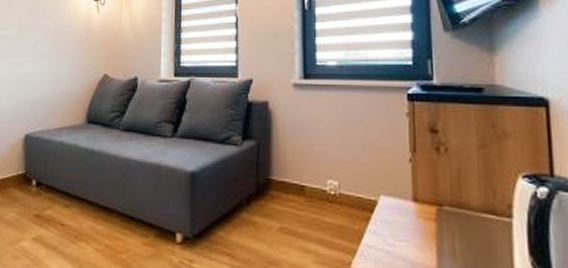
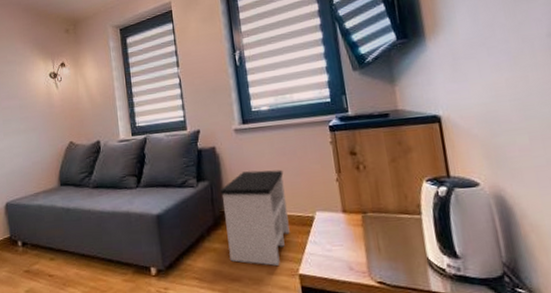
side table: none [267,135,346,254] -> present [220,169,290,266]

